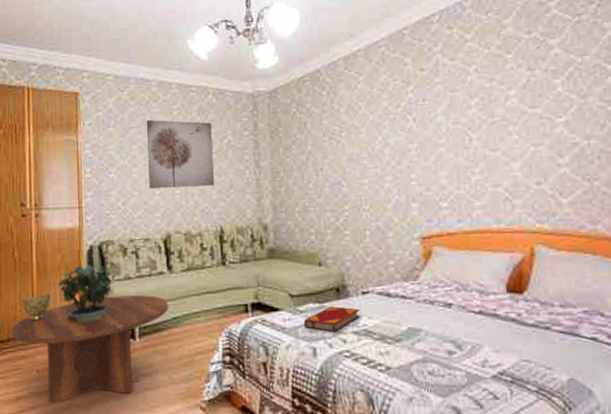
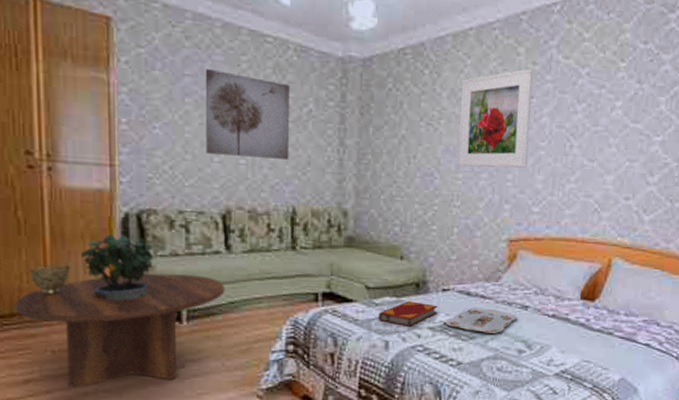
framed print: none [356,75,429,173] -> present [457,68,534,168]
serving tray: none [369,309,442,335] -> present [445,307,518,333]

